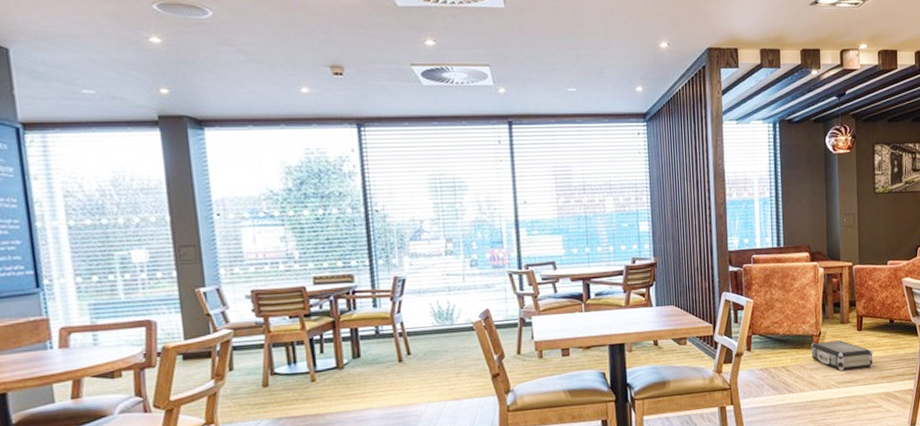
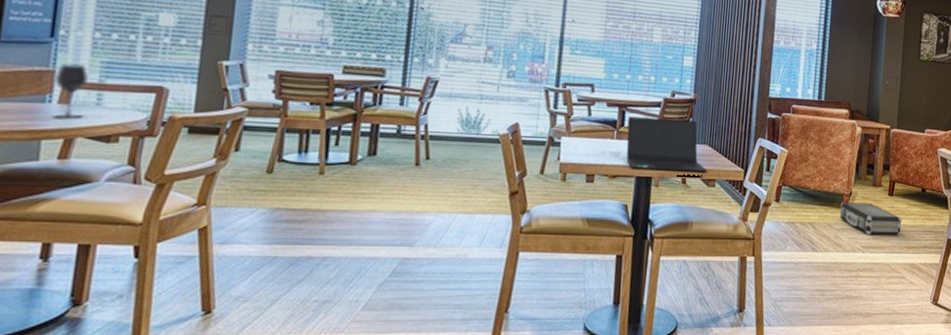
wineglass: none [50,309,84,363] -> present [52,63,90,120]
laptop: none [593,283,677,338] -> present [626,116,707,173]

